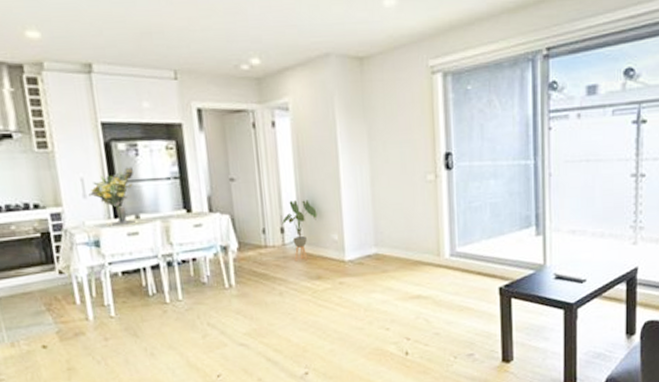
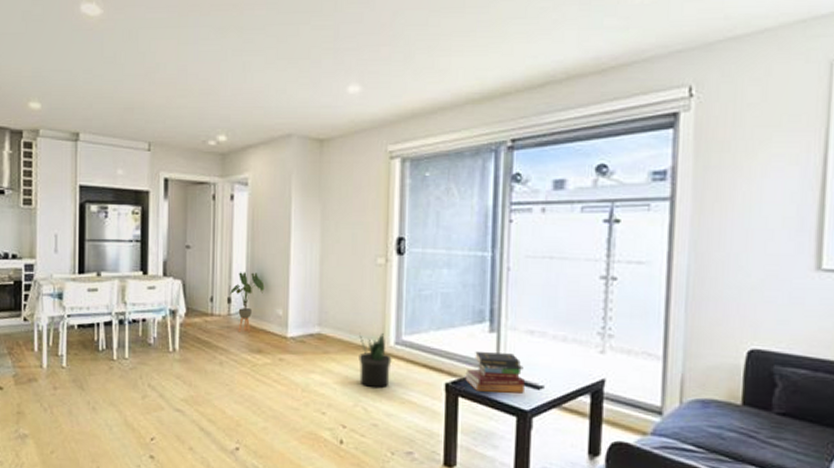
bouquet: present [89,167,135,225] -> none [60,227,102,281]
planter: none [415,247,448,299] -> present [359,333,392,387]
books: none [516,253,569,291] -> present [465,352,525,394]

